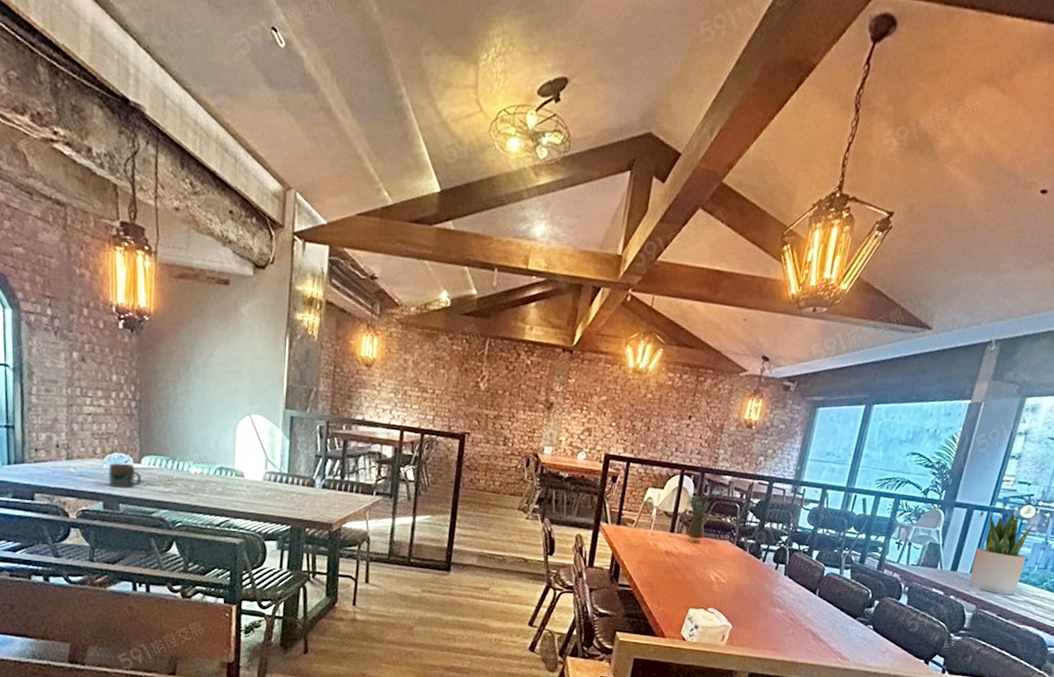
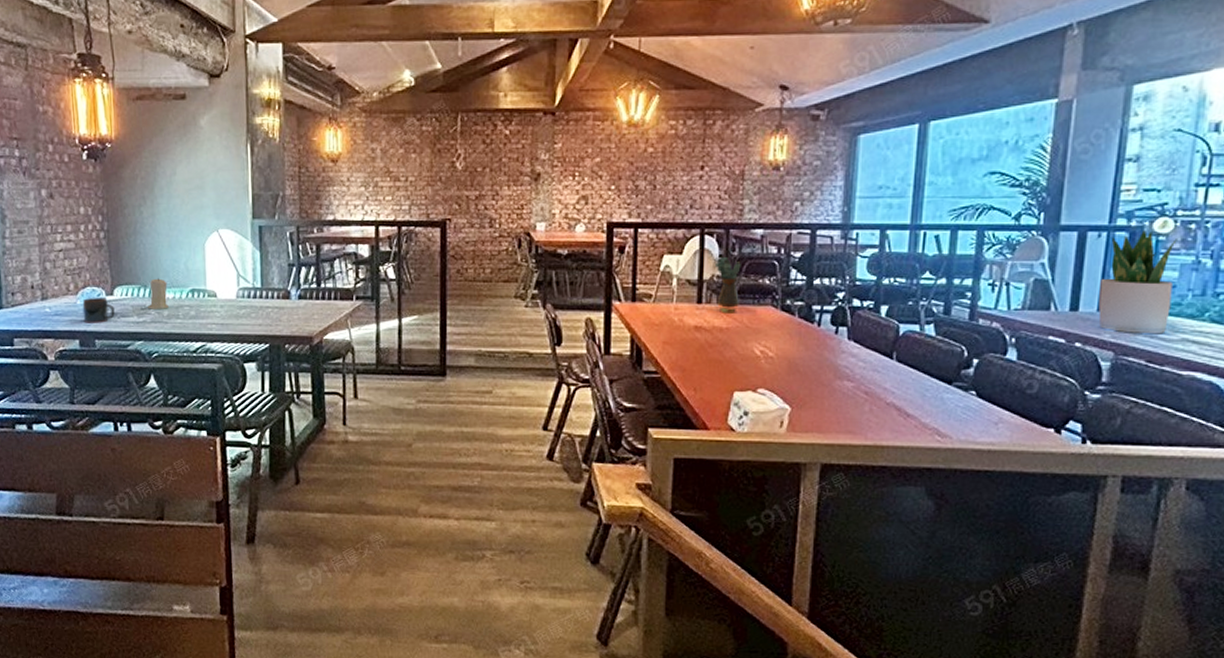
candle: none [175,452,196,483] -> present [148,278,169,309]

